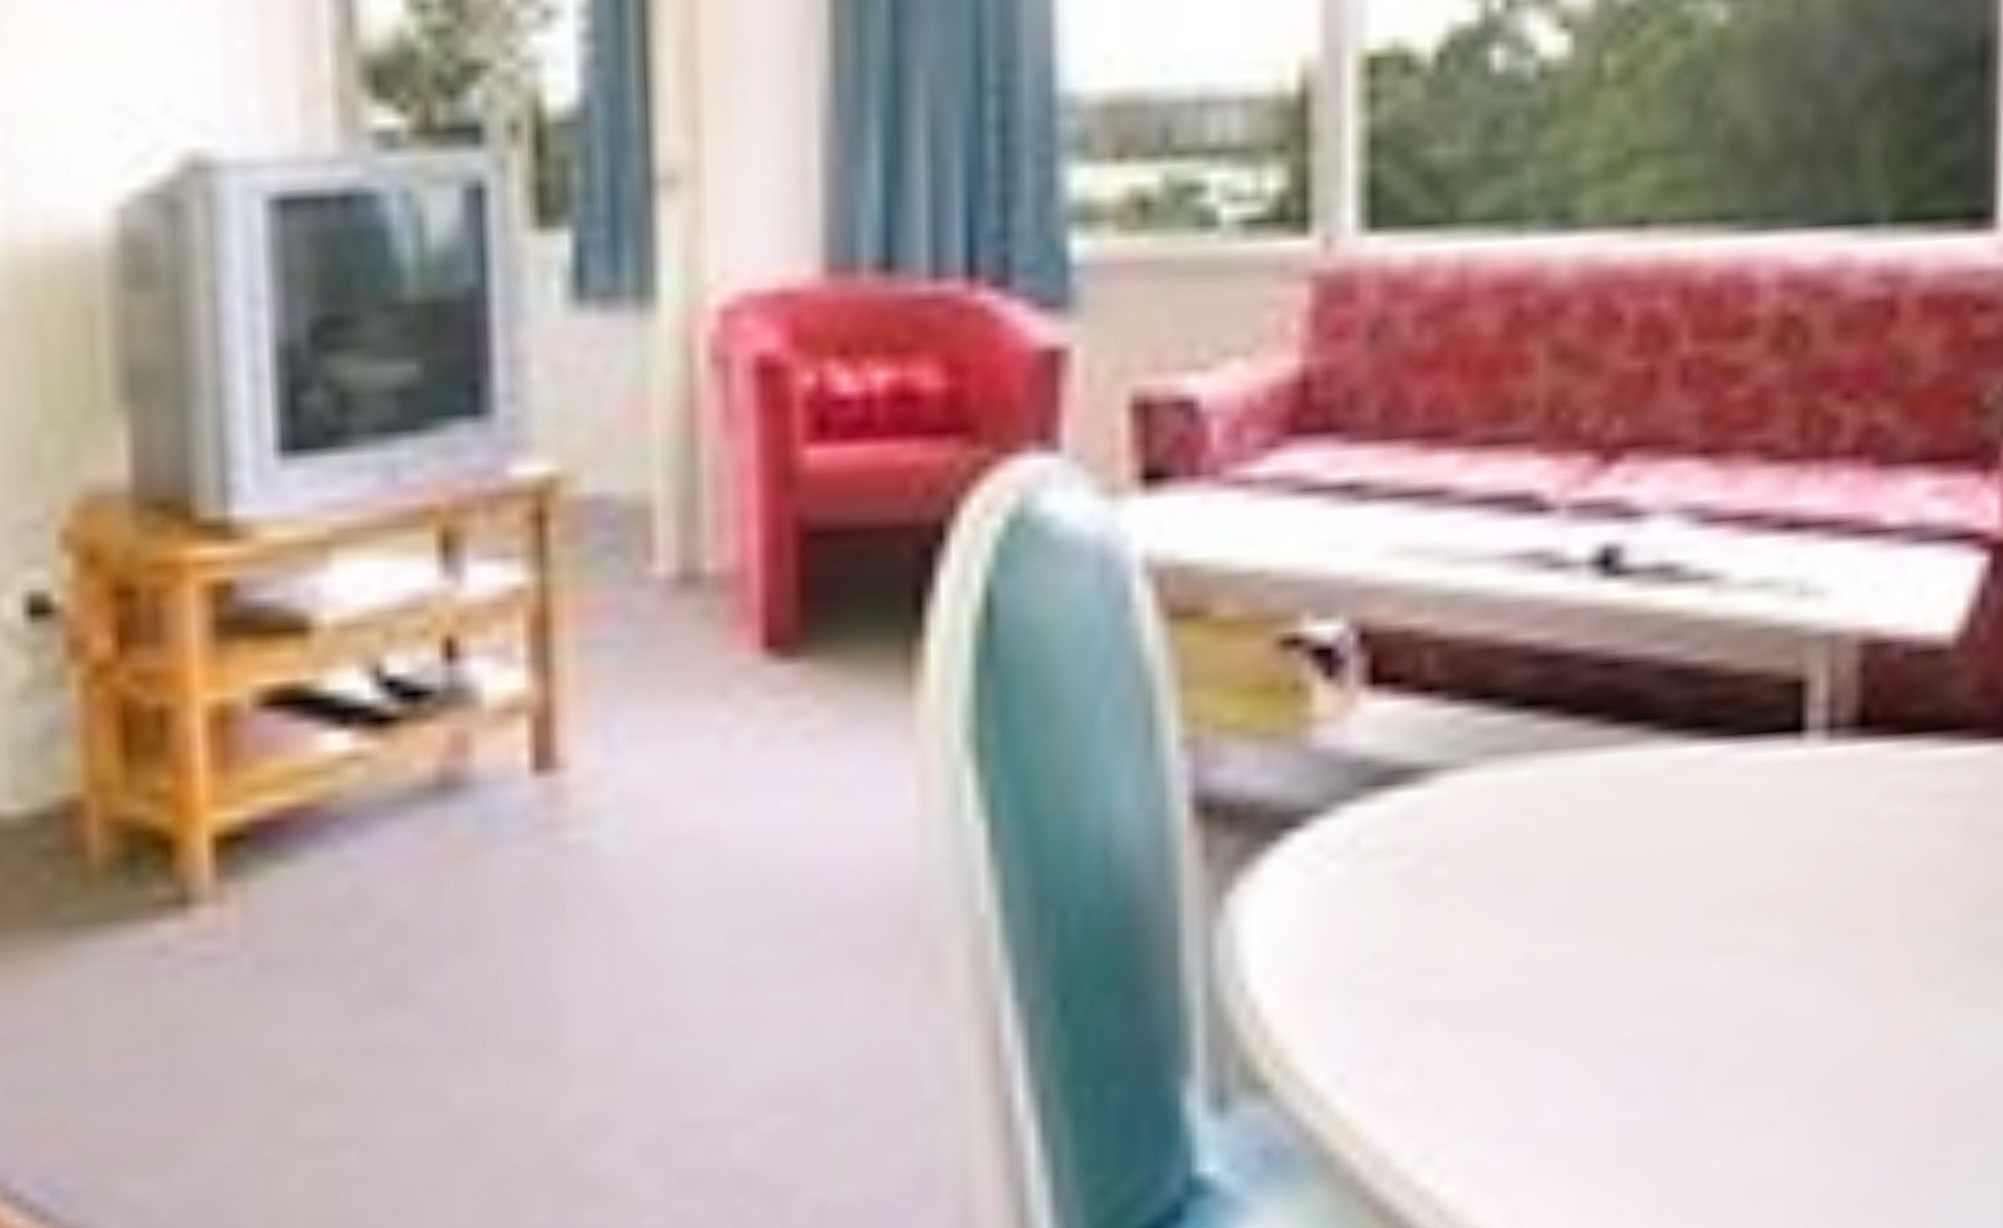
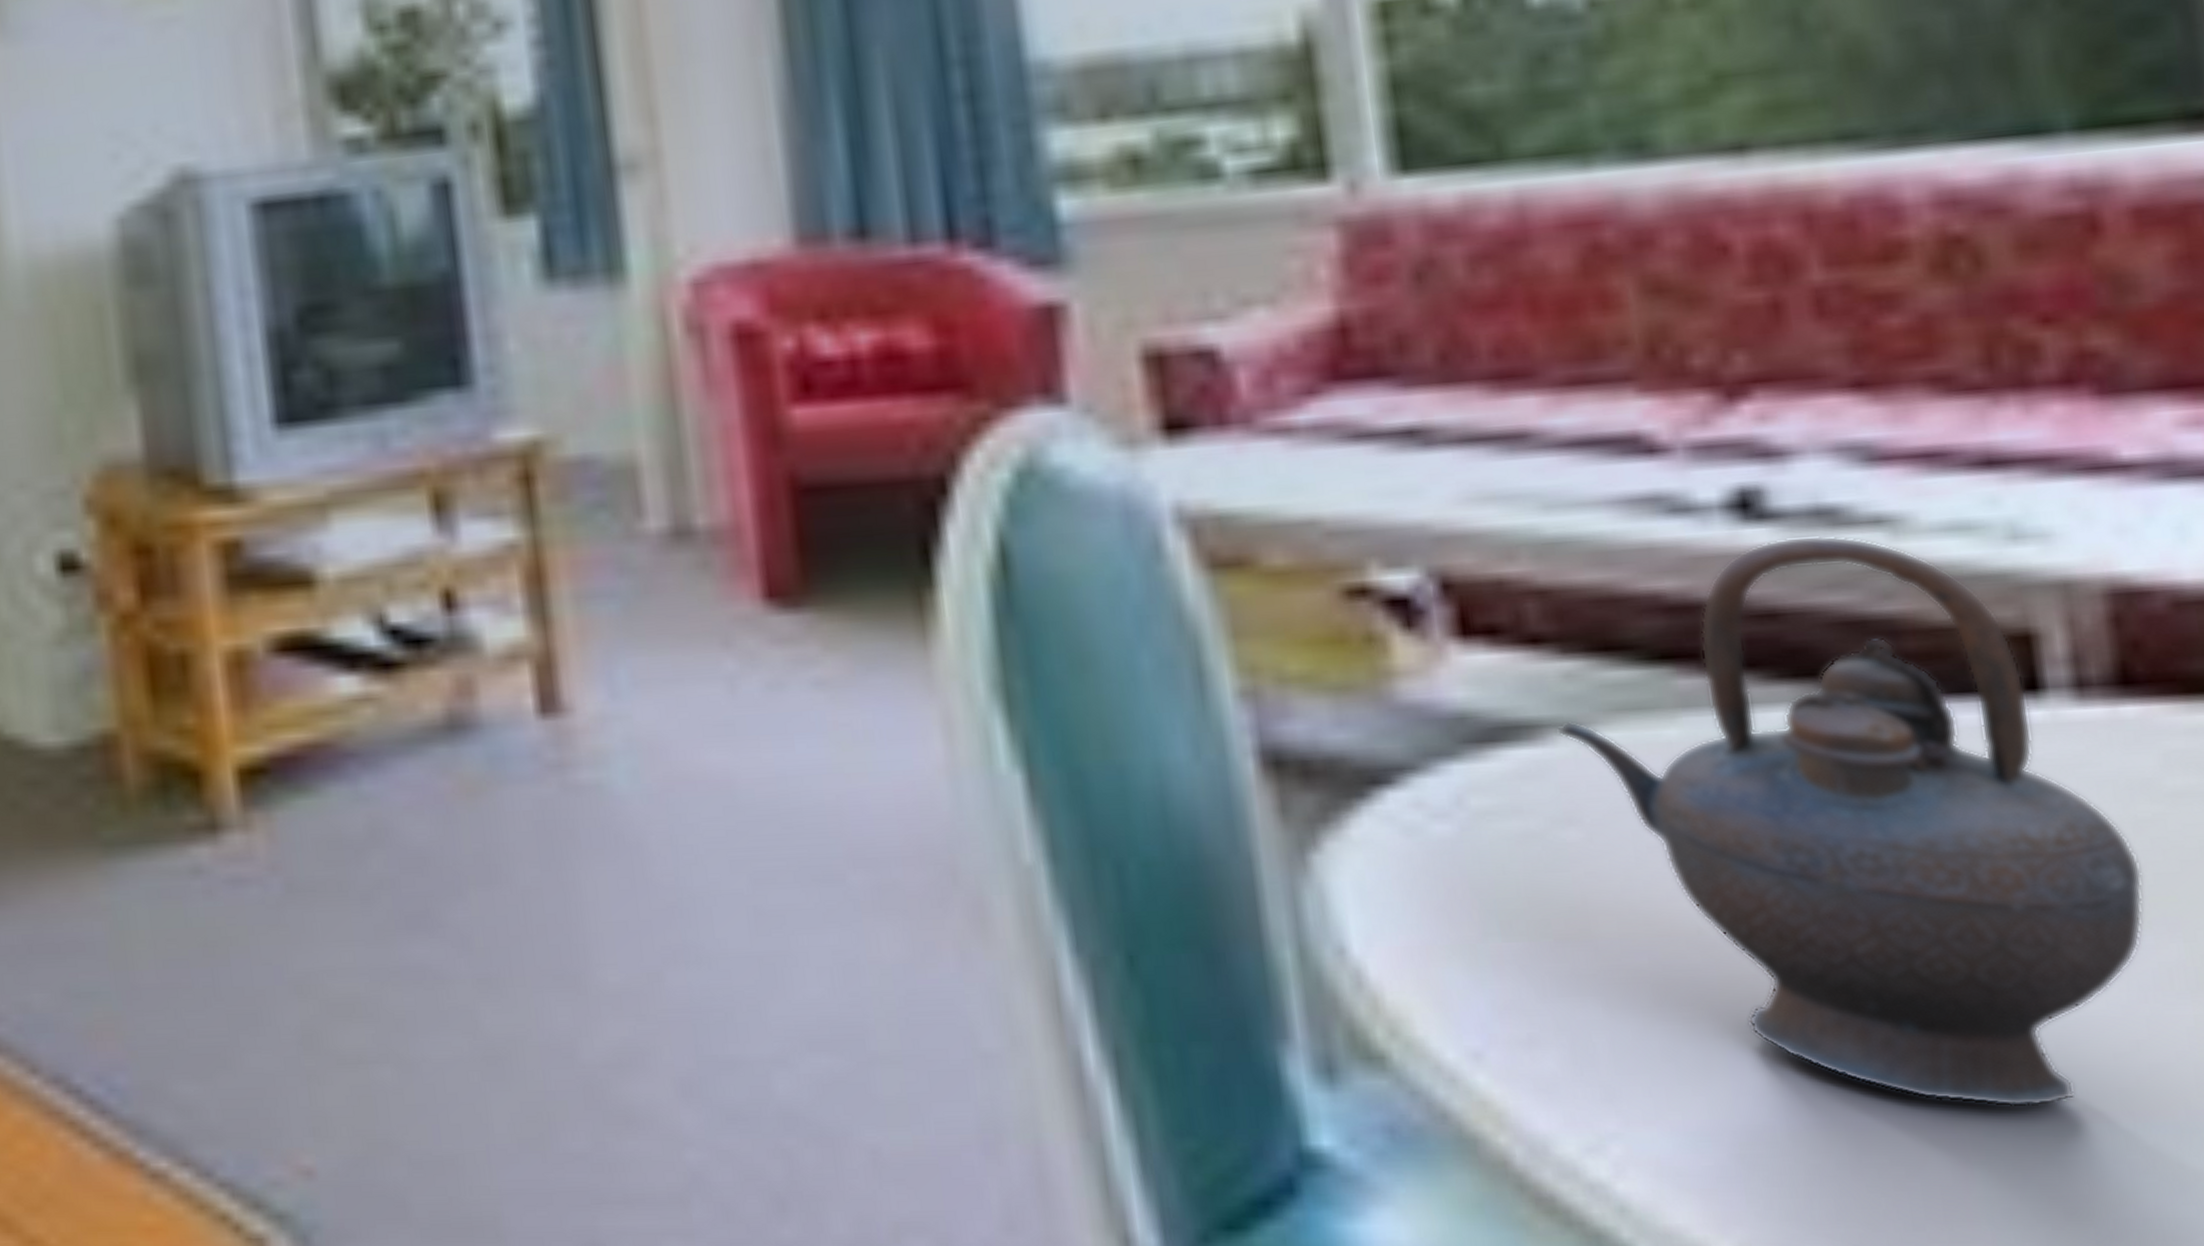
teapot: none [1438,590,1854,1101] -> present [1557,535,2144,1108]

